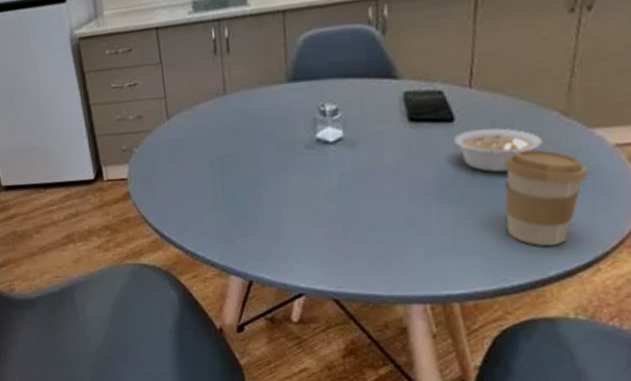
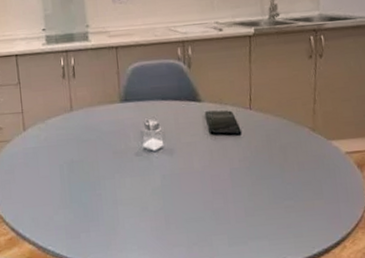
legume: present [454,128,562,173] -> none [242,140,313,174]
coffee cup: present [504,148,588,246] -> none [277,155,331,230]

